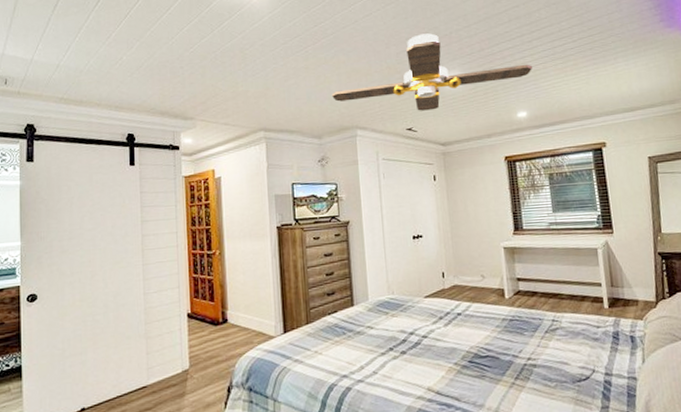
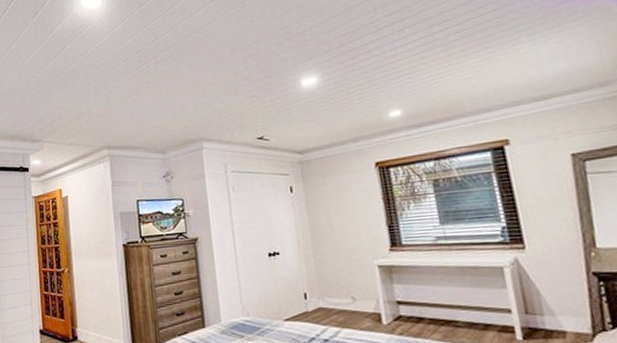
ceiling fan: present [331,33,532,111] -> none [174,33,406,118]

